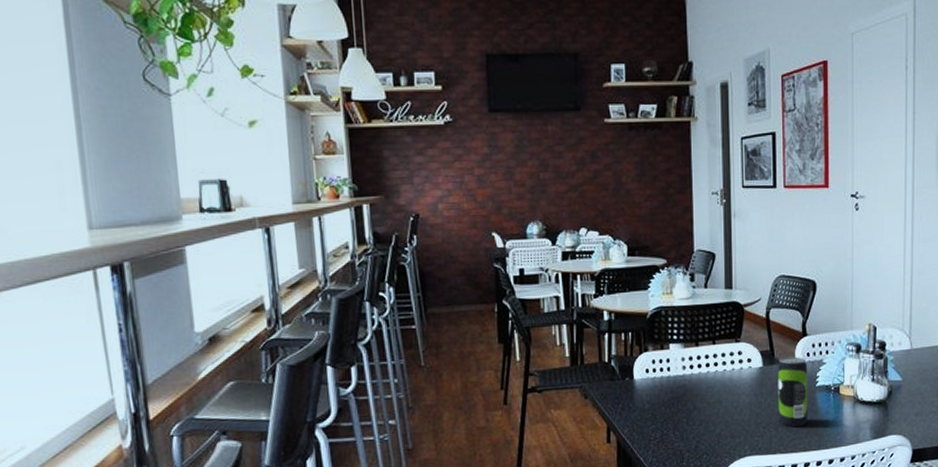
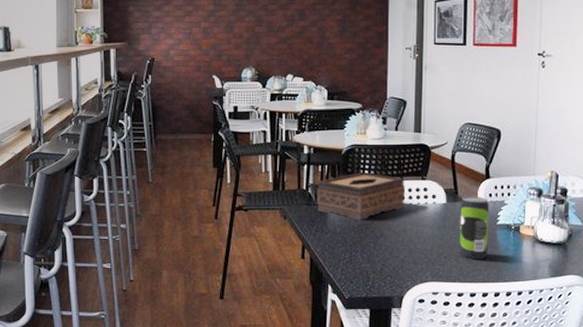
tissue box: none [621,338,719,394] -> present [317,172,406,221]

